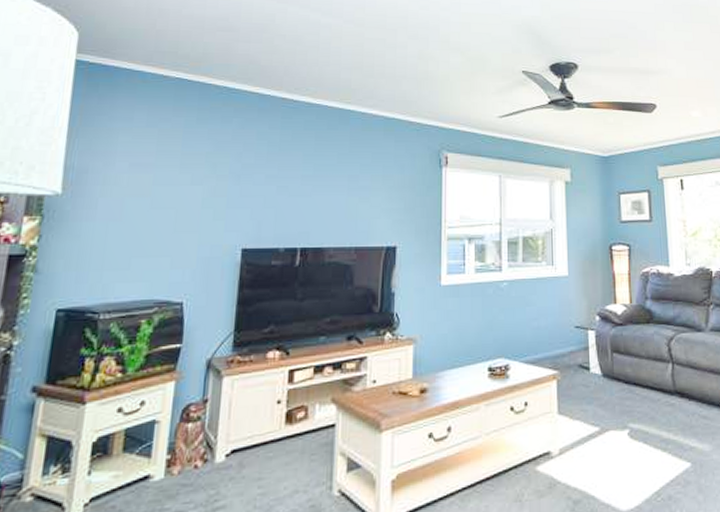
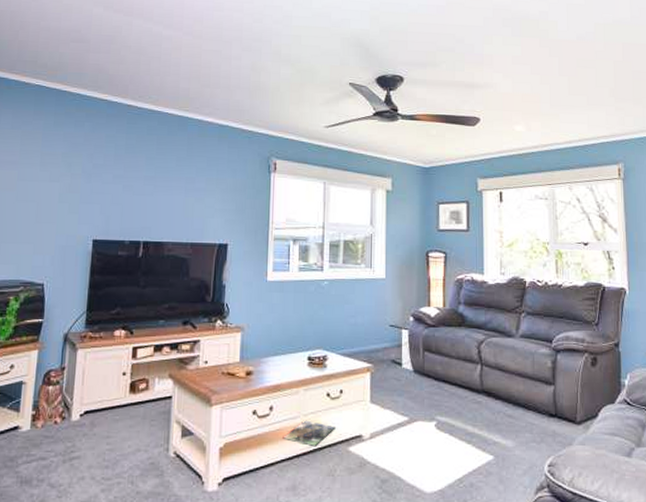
magazine: none [463,439,521,469] -> present [283,420,335,446]

